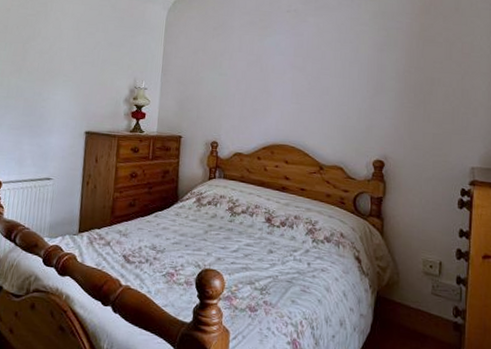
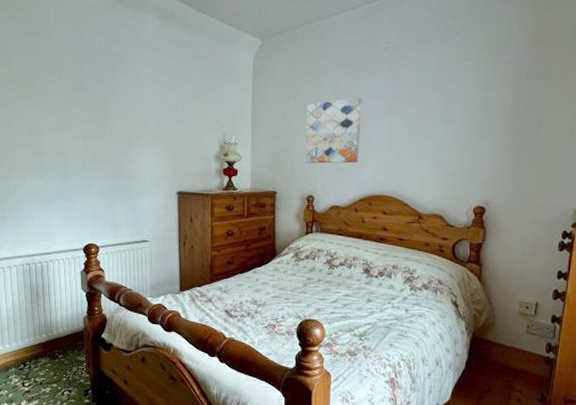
wall art: none [210,52,266,113] -> present [305,97,362,164]

